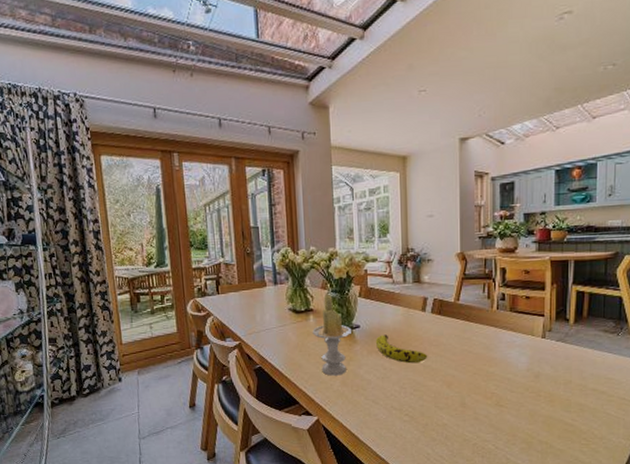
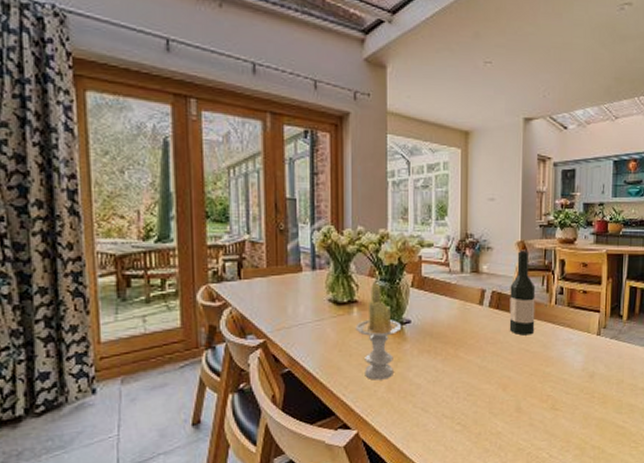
fruit: present [375,334,428,364] -> none [427,331,484,365]
wine bottle: none [451,260,477,338] -> present [509,250,536,336]

